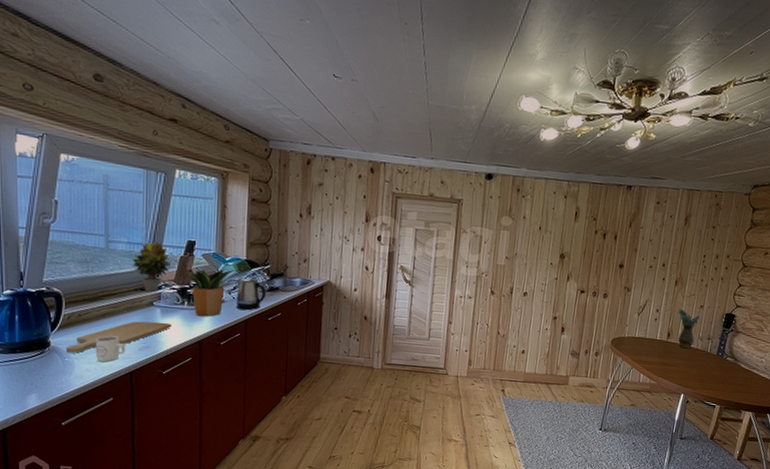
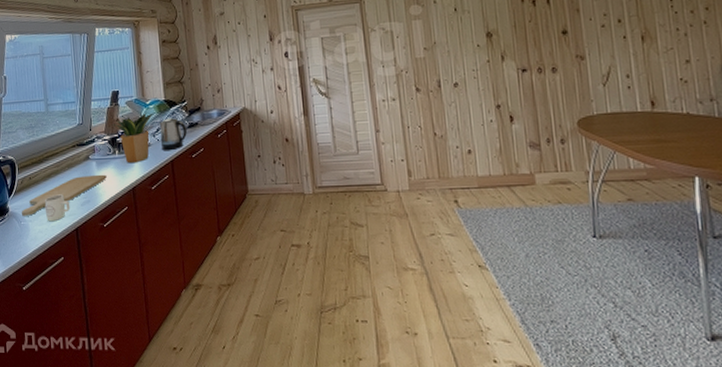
potted plant: present [131,241,170,292] -> none [68,98,100,146]
vase: present [677,308,700,349] -> none [655,68,691,118]

